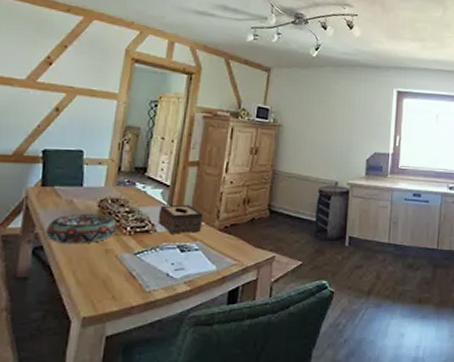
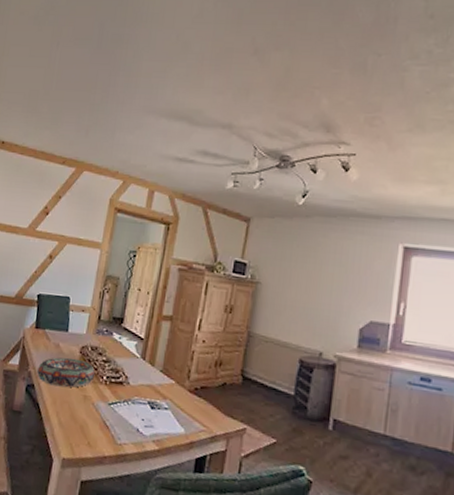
tissue box: present [158,204,203,234] -> none [131,358,174,391]

